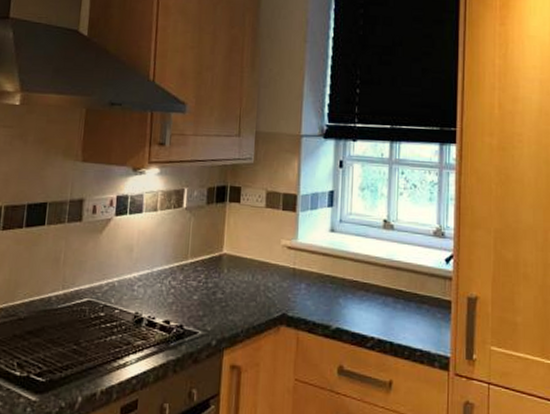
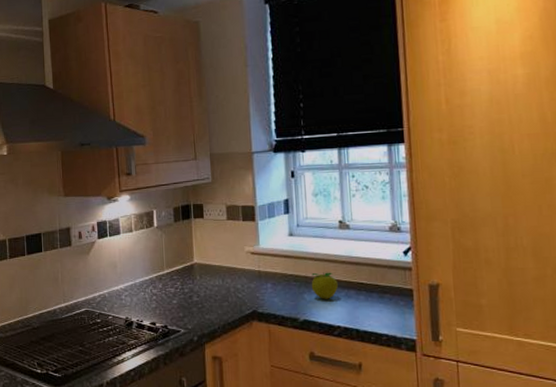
fruit: none [348,275,376,306] -> present [311,272,338,299]

